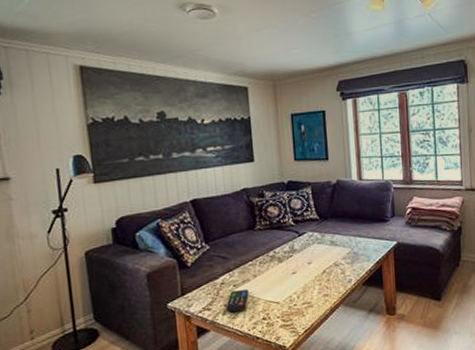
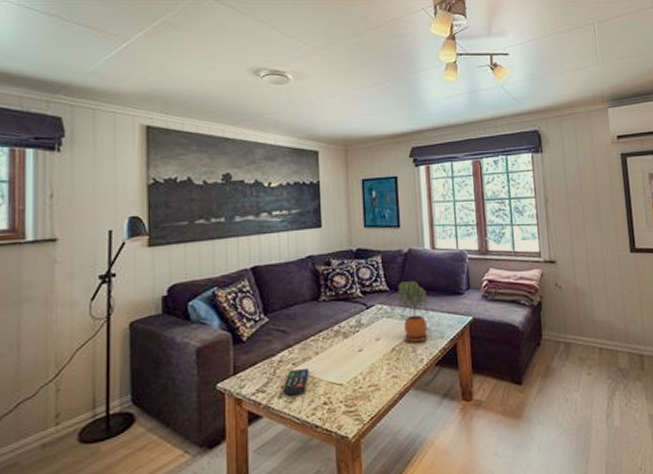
potted plant: none [327,210,356,266] -> present [397,281,429,343]

